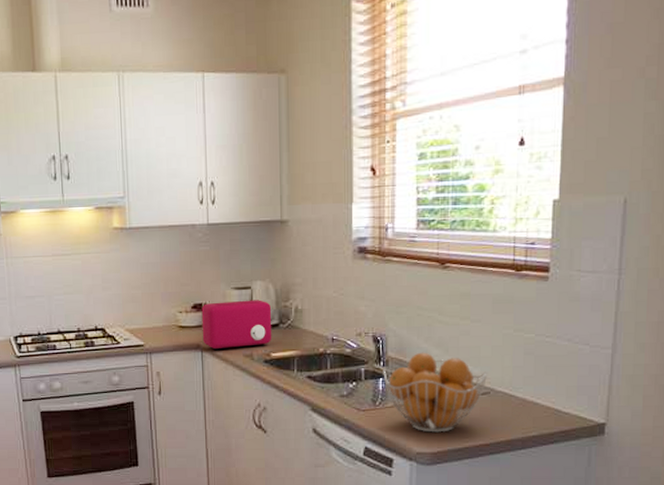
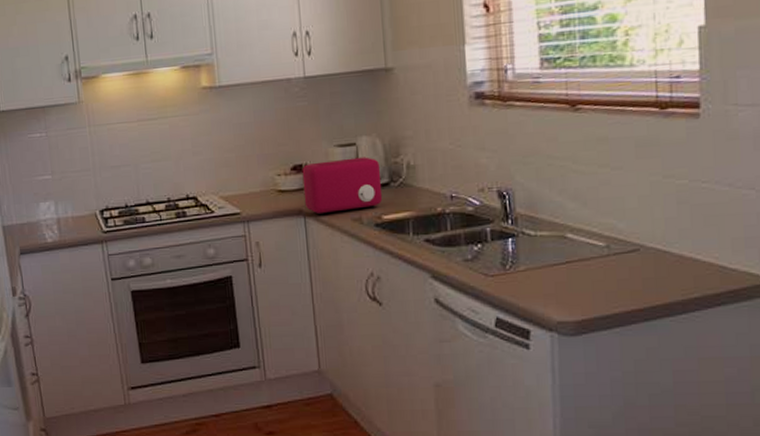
fruit basket: present [383,352,488,433] -> none [511,206,636,298]

